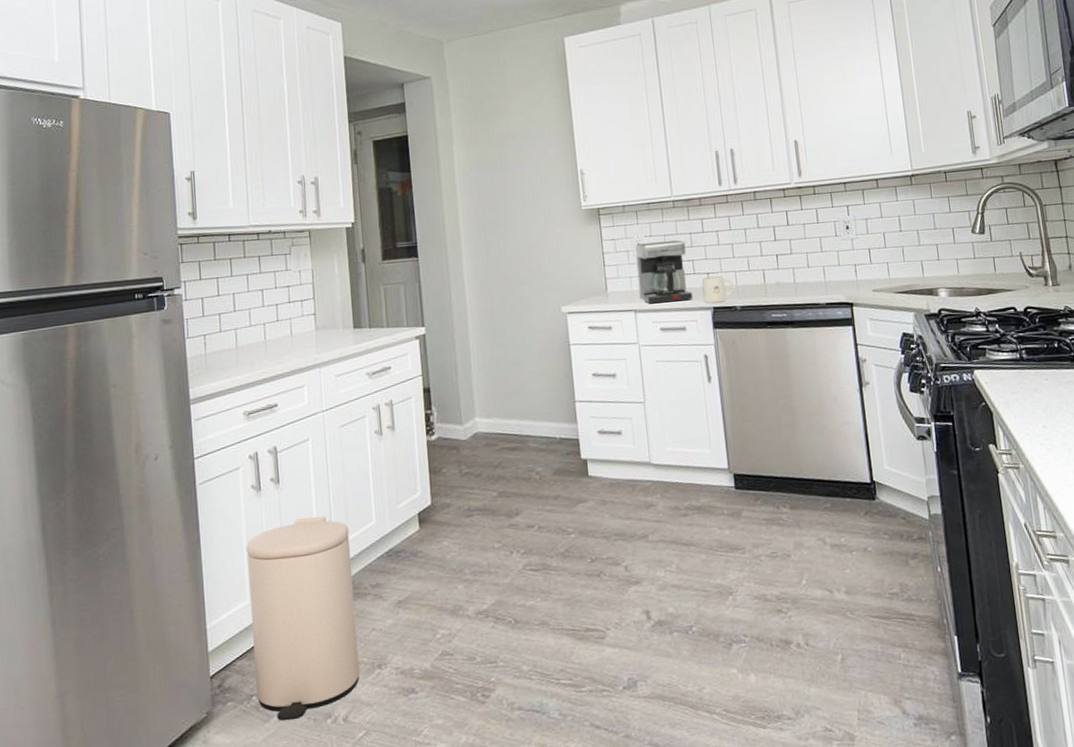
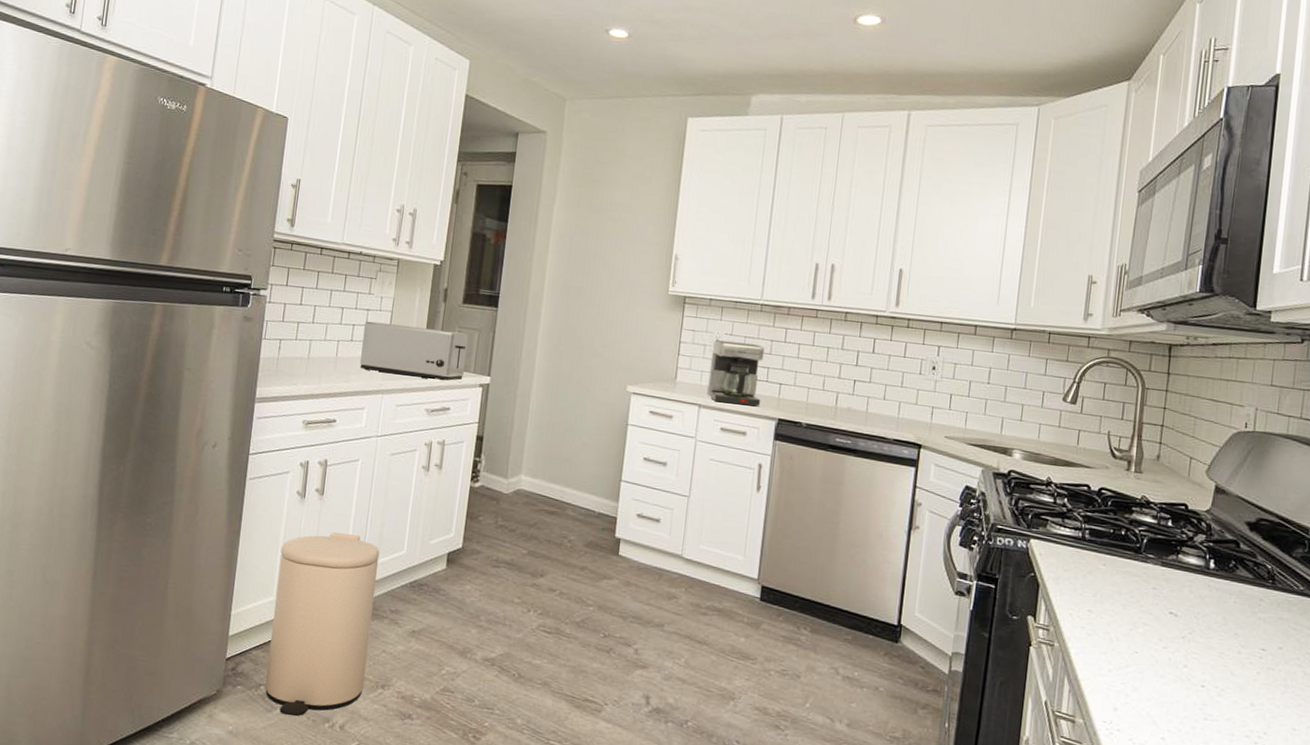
toaster: none [288,289,398,347] -> present [360,321,469,381]
mug: present [702,275,734,304] -> none [770,387,804,416]

